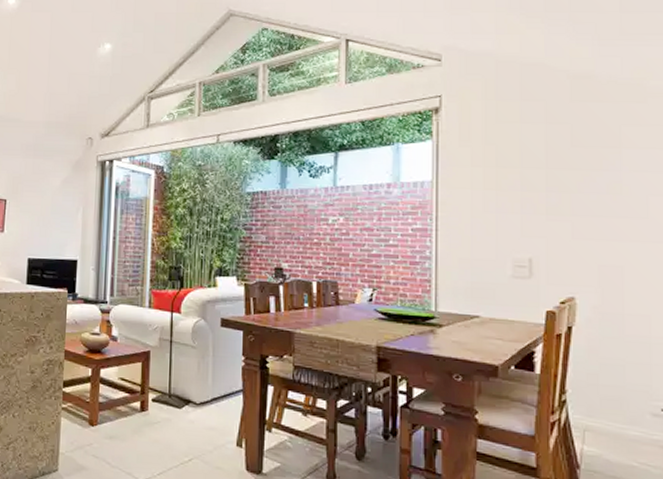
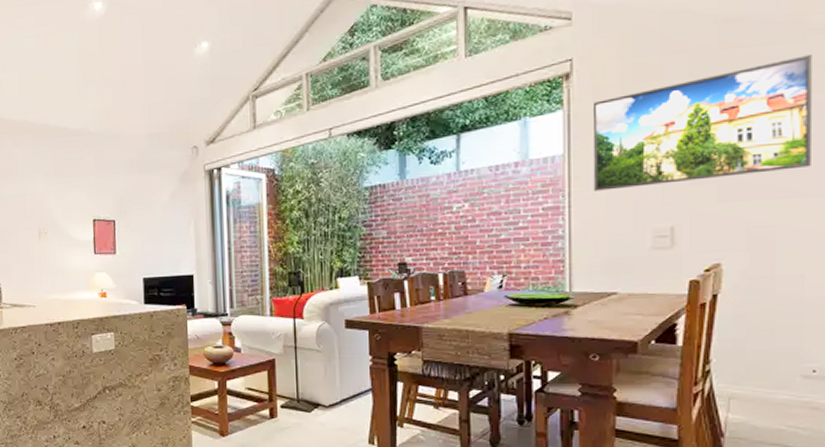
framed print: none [458,115,654,219] -> present [592,55,812,191]

